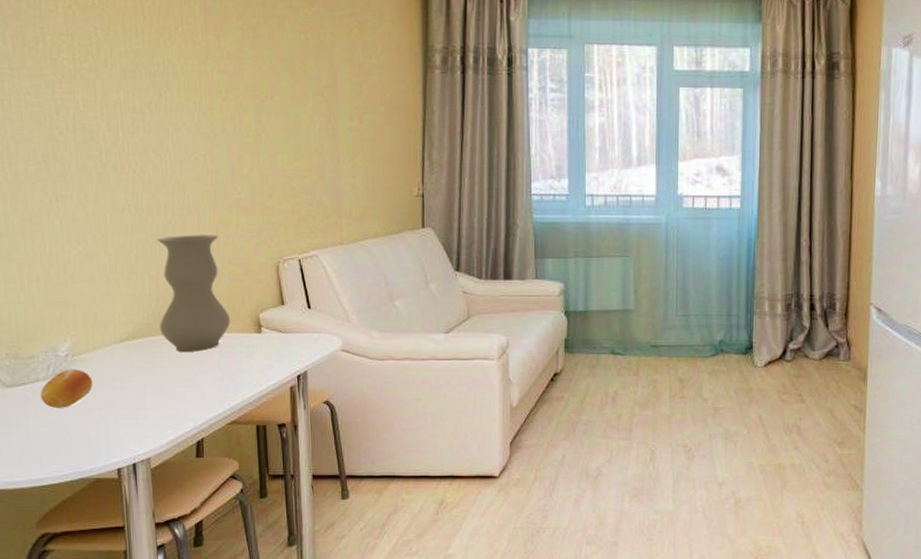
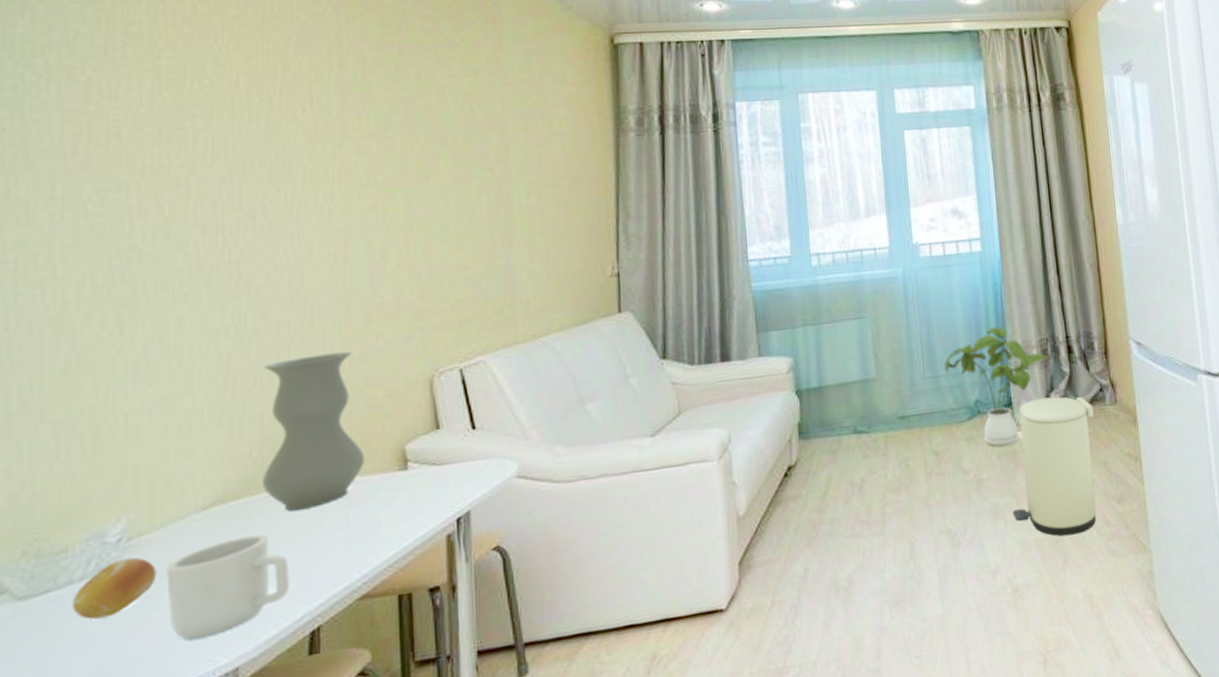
mug: none [99,366,181,432] -> present [166,534,289,640]
house plant: none [696,278,793,382] -> present [945,326,1051,446]
pedal bin: none [742,346,827,466] -> present [1012,396,1096,536]

